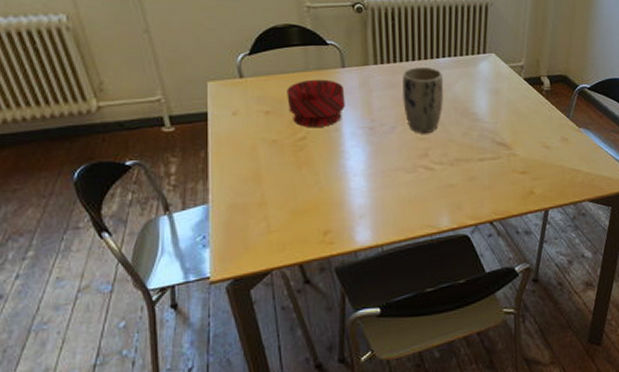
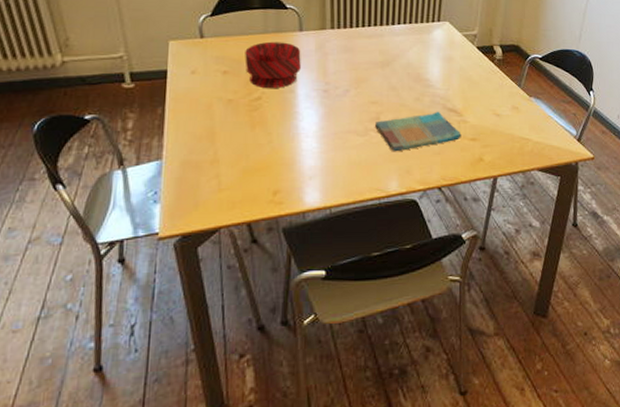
plant pot: present [401,67,444,133] -> none [356,33,398,97]
dish towel: none [424,145,512,188] -> present [375,111,462,152]

